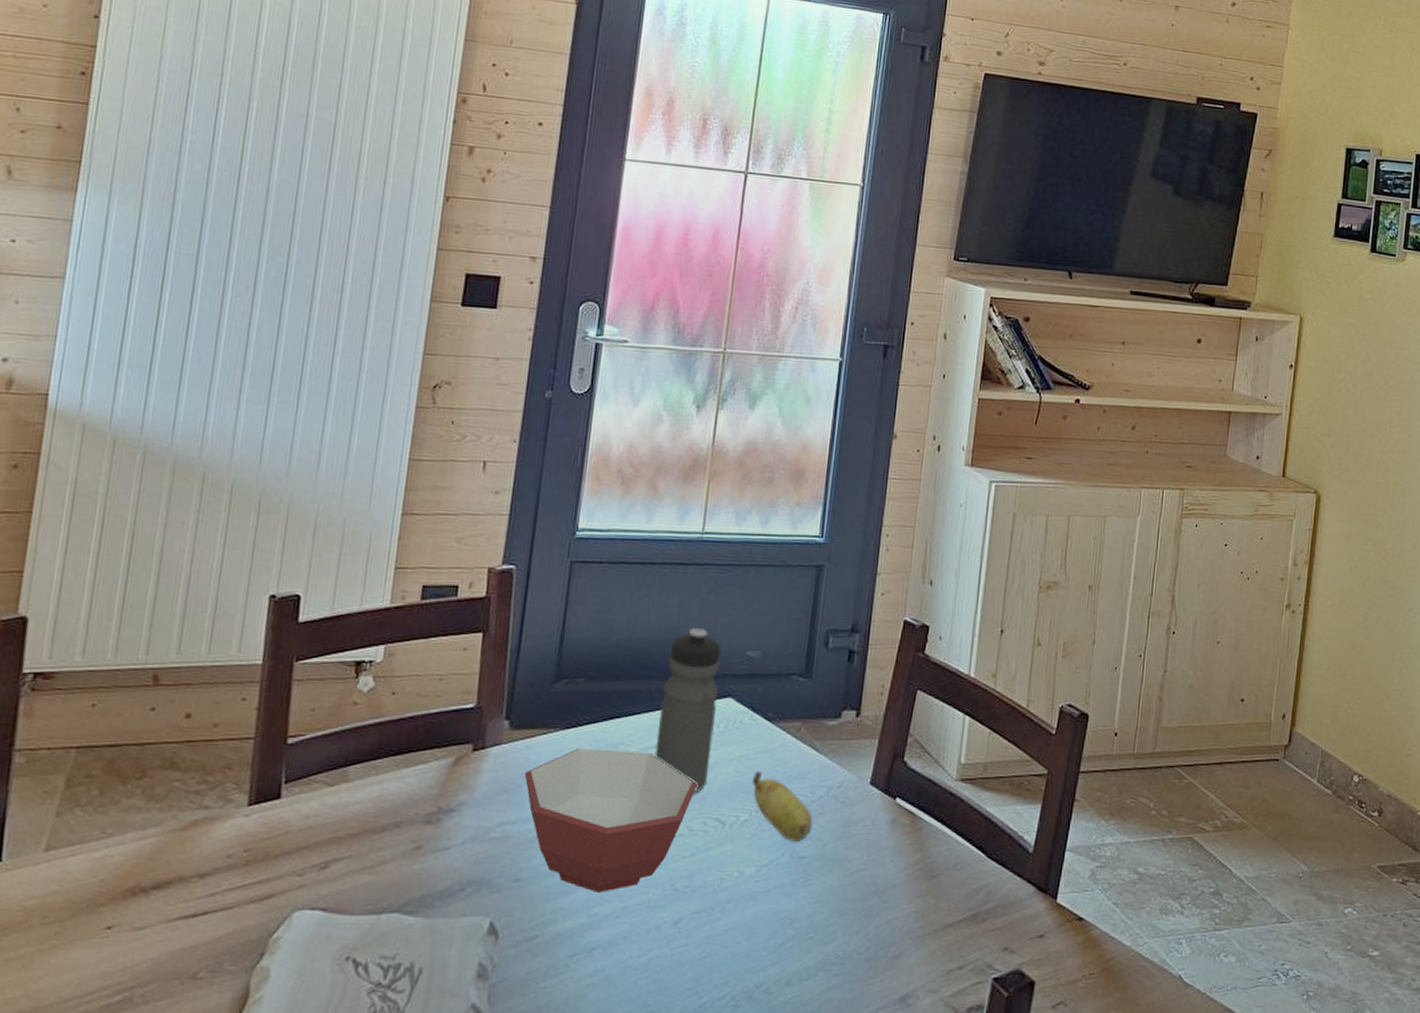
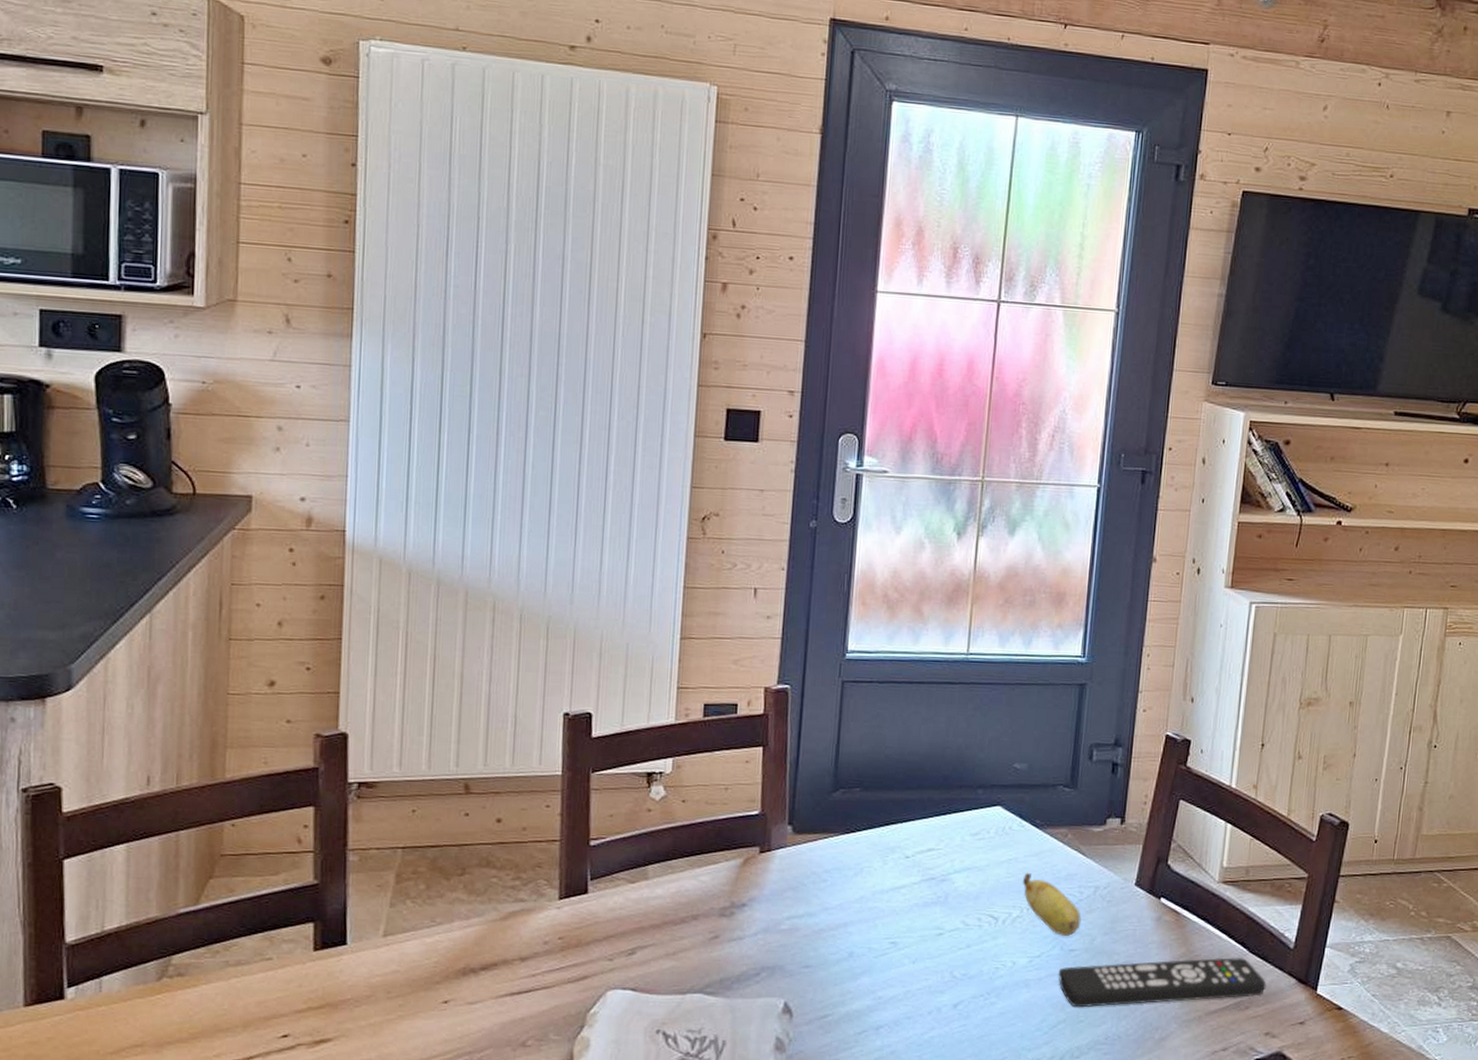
bowl: present [524,748,698,892] -> none [809,851,972,978]
water bottle: present [654,627,721,793] -> none [929,742,989,892]
remote control: none [787,863,1005,923] -> present [1058,957,1267,1008]

